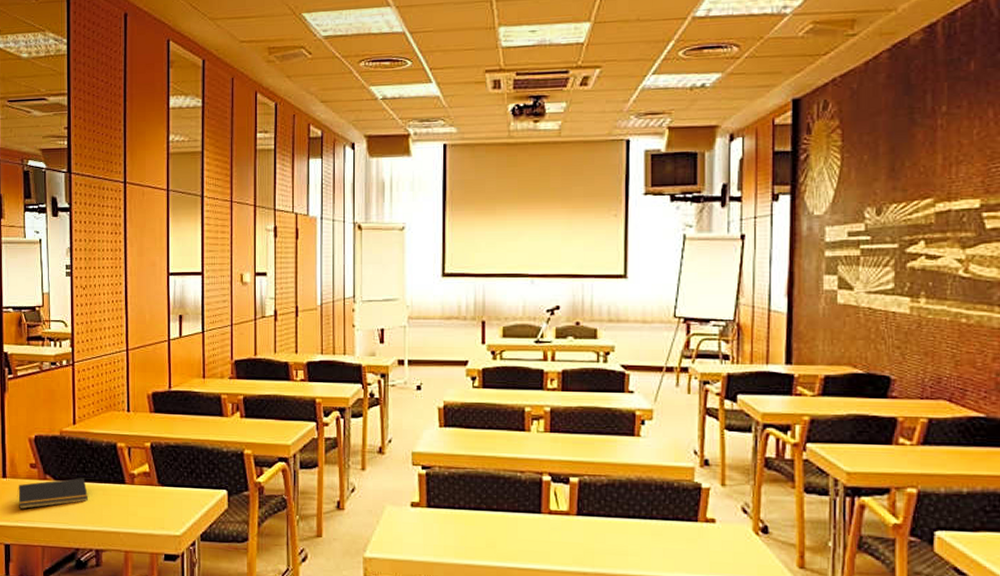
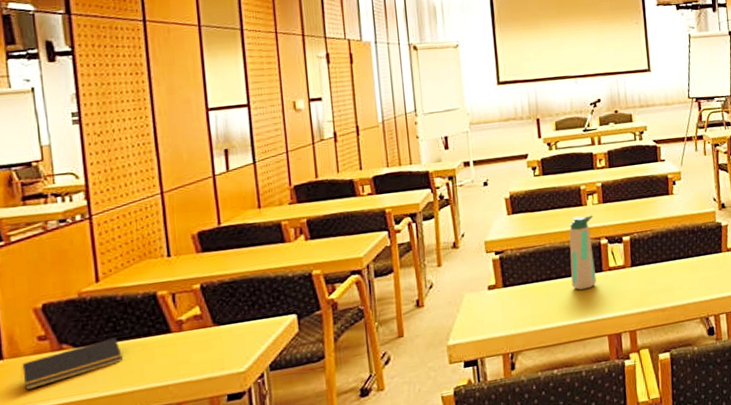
water bottle: none [503,442,537,530] -> present [569,215,596,290]

